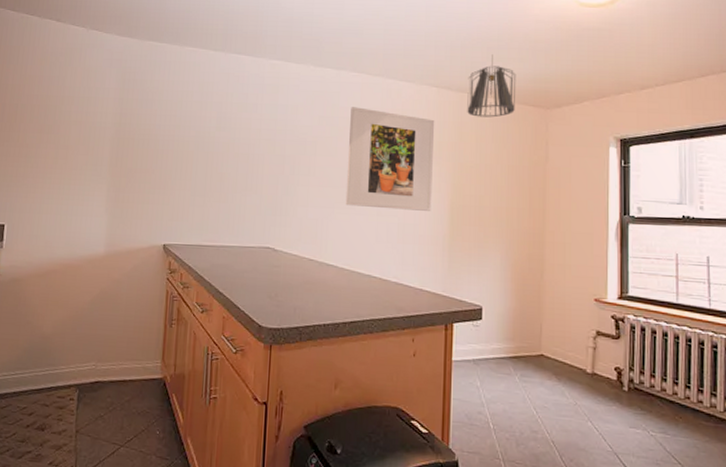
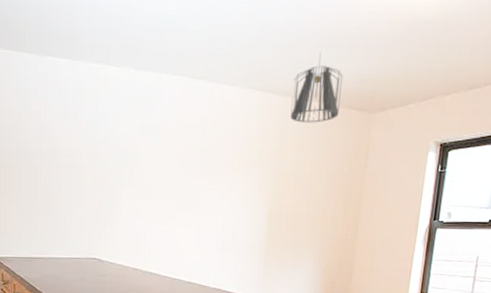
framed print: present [345,107,435,211] -> none [167,114,258,220]

